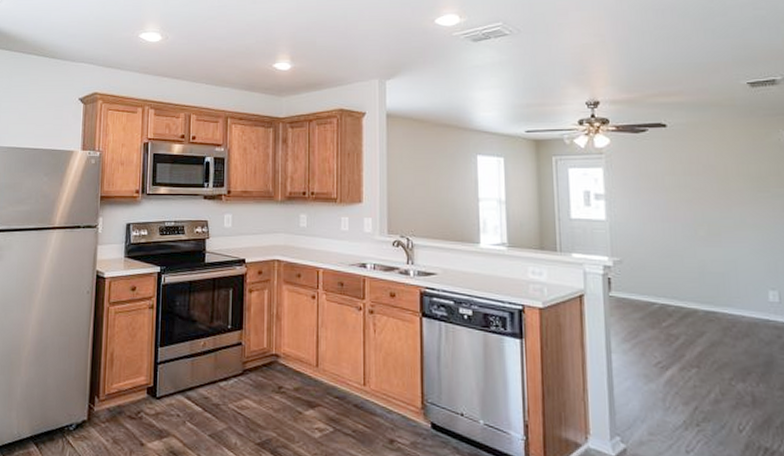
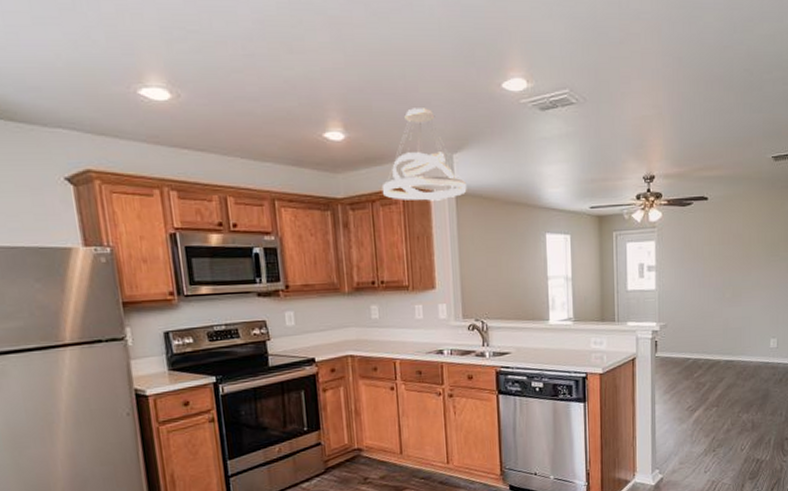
pendant light: none [319,42,398,122] -> present [381,108,467,201]

